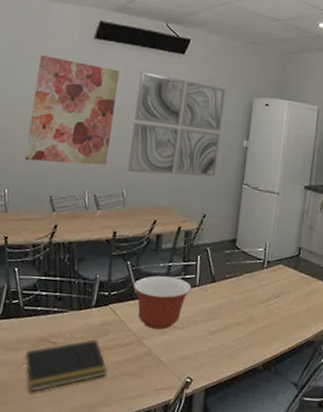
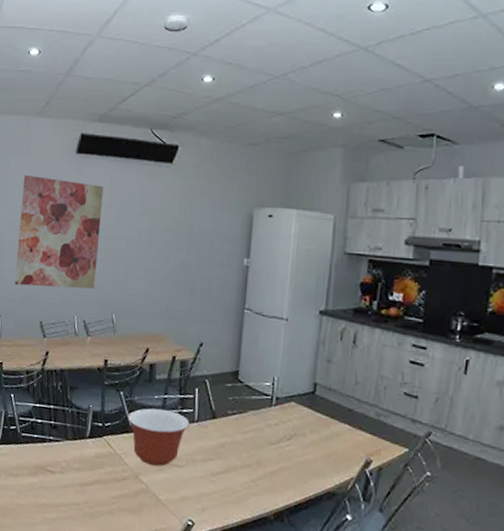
notepad: present [23,338,107,392] -> none [23,470,105,519]
wall art: present [127,71,226,177] -> none [116,185,221,301]

